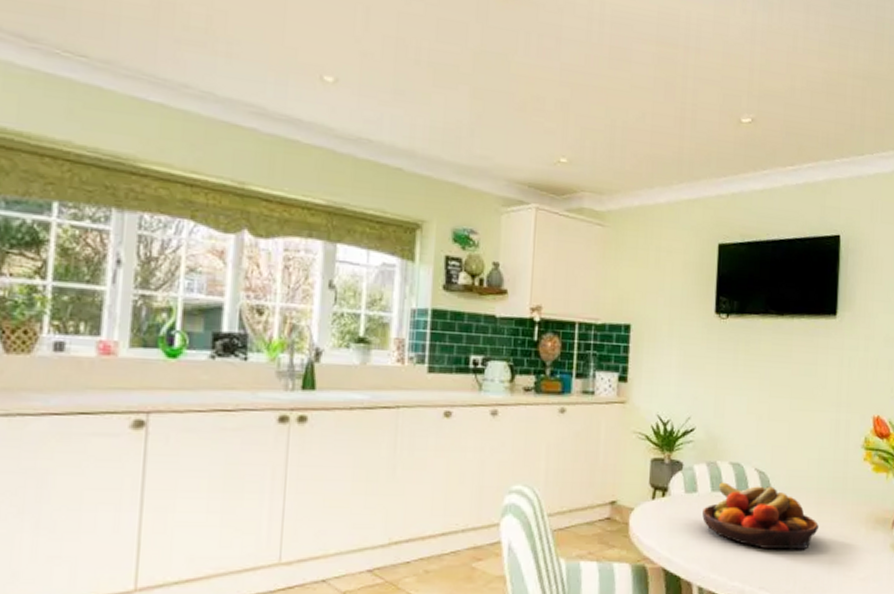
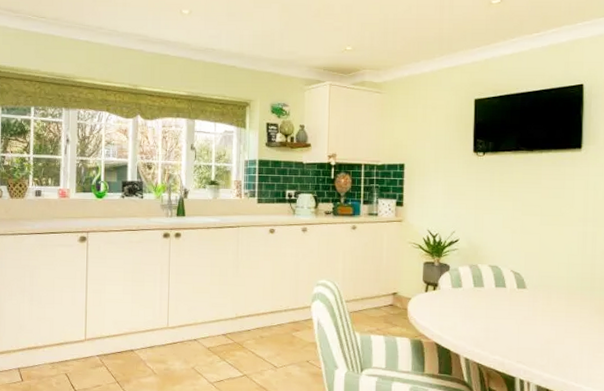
fruit bowl: present [702,482,819,550] -> none [467,280,569,334]

